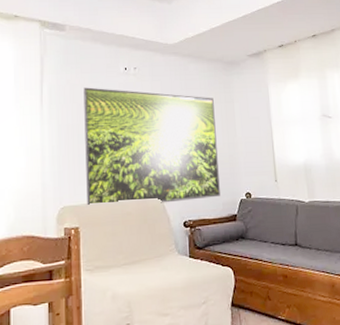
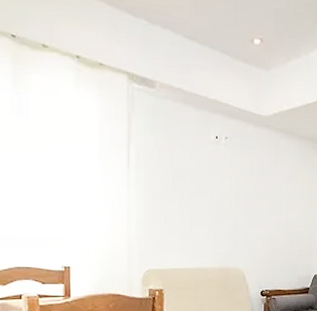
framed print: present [83,87,220,205] -> none [172,153,301,273]

